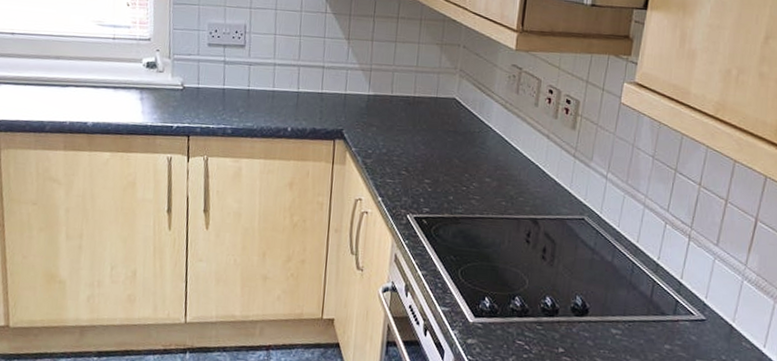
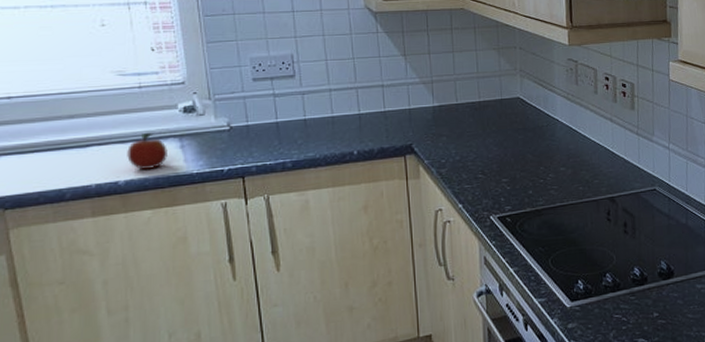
fruit: none [96,81,130,116] -> present [127,132,167,170]

